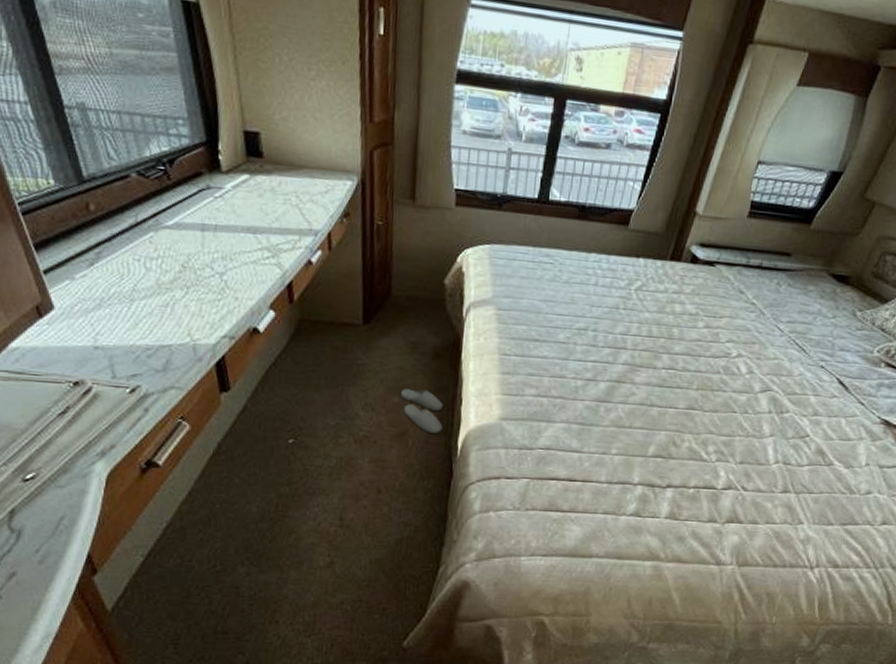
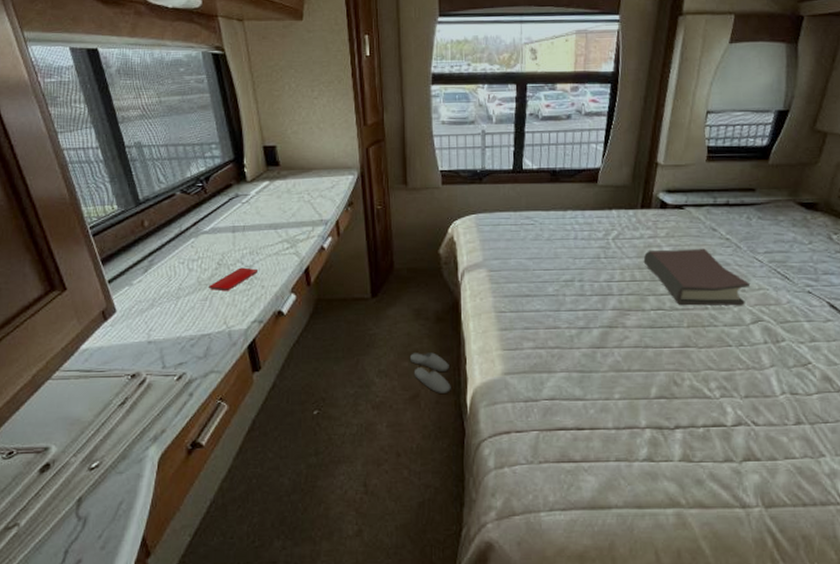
phone: none [170,273,232,299] -> present [209,267,259,291]
hardback book: none [663,306,767,373] -> present [643,248,751,306]

